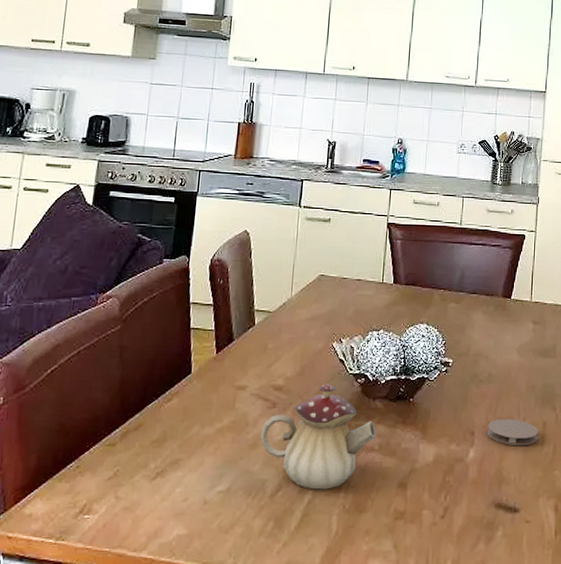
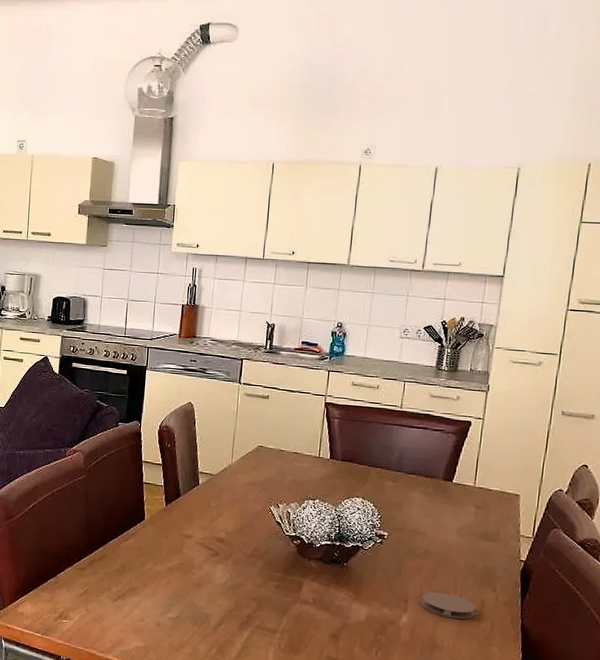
teapot: present [260,384,376,490] -> none [205,541,310,630]

